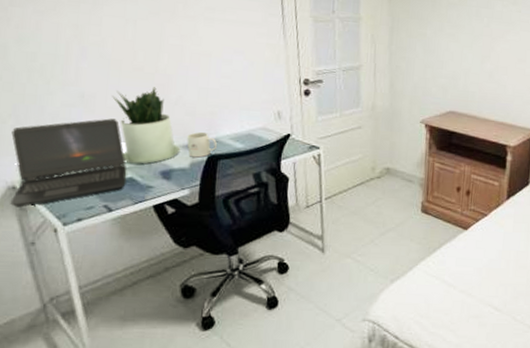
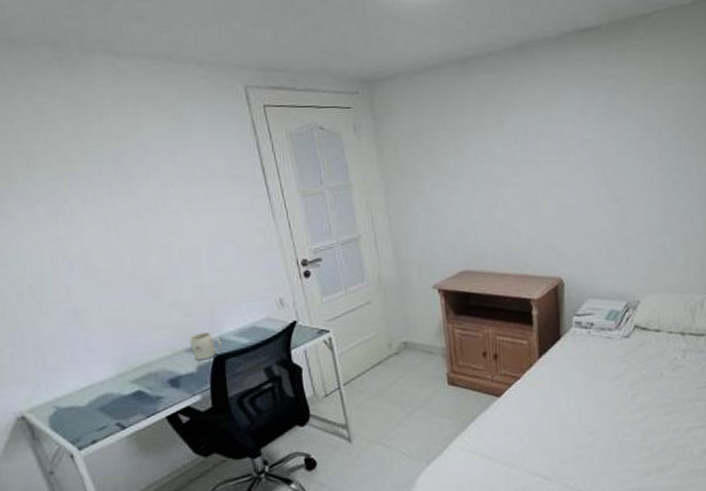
laptop computer: present [10,118,127,208] -> none [11,331,135,438]
planter: present [112,87,181,164] -> none [106,292,185,376]

